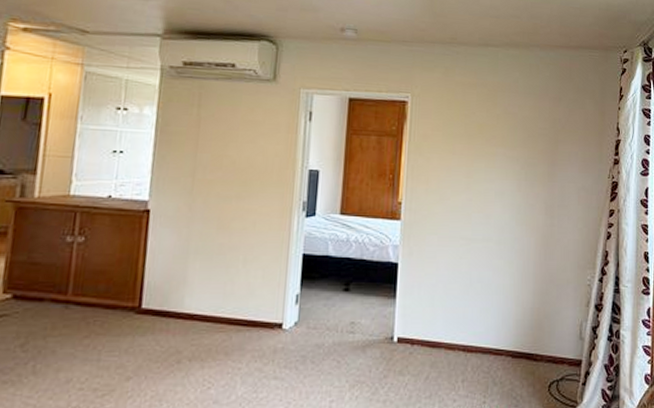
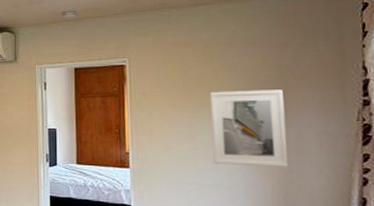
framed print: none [486,140,553,221] -> present [210,89,288,167]

